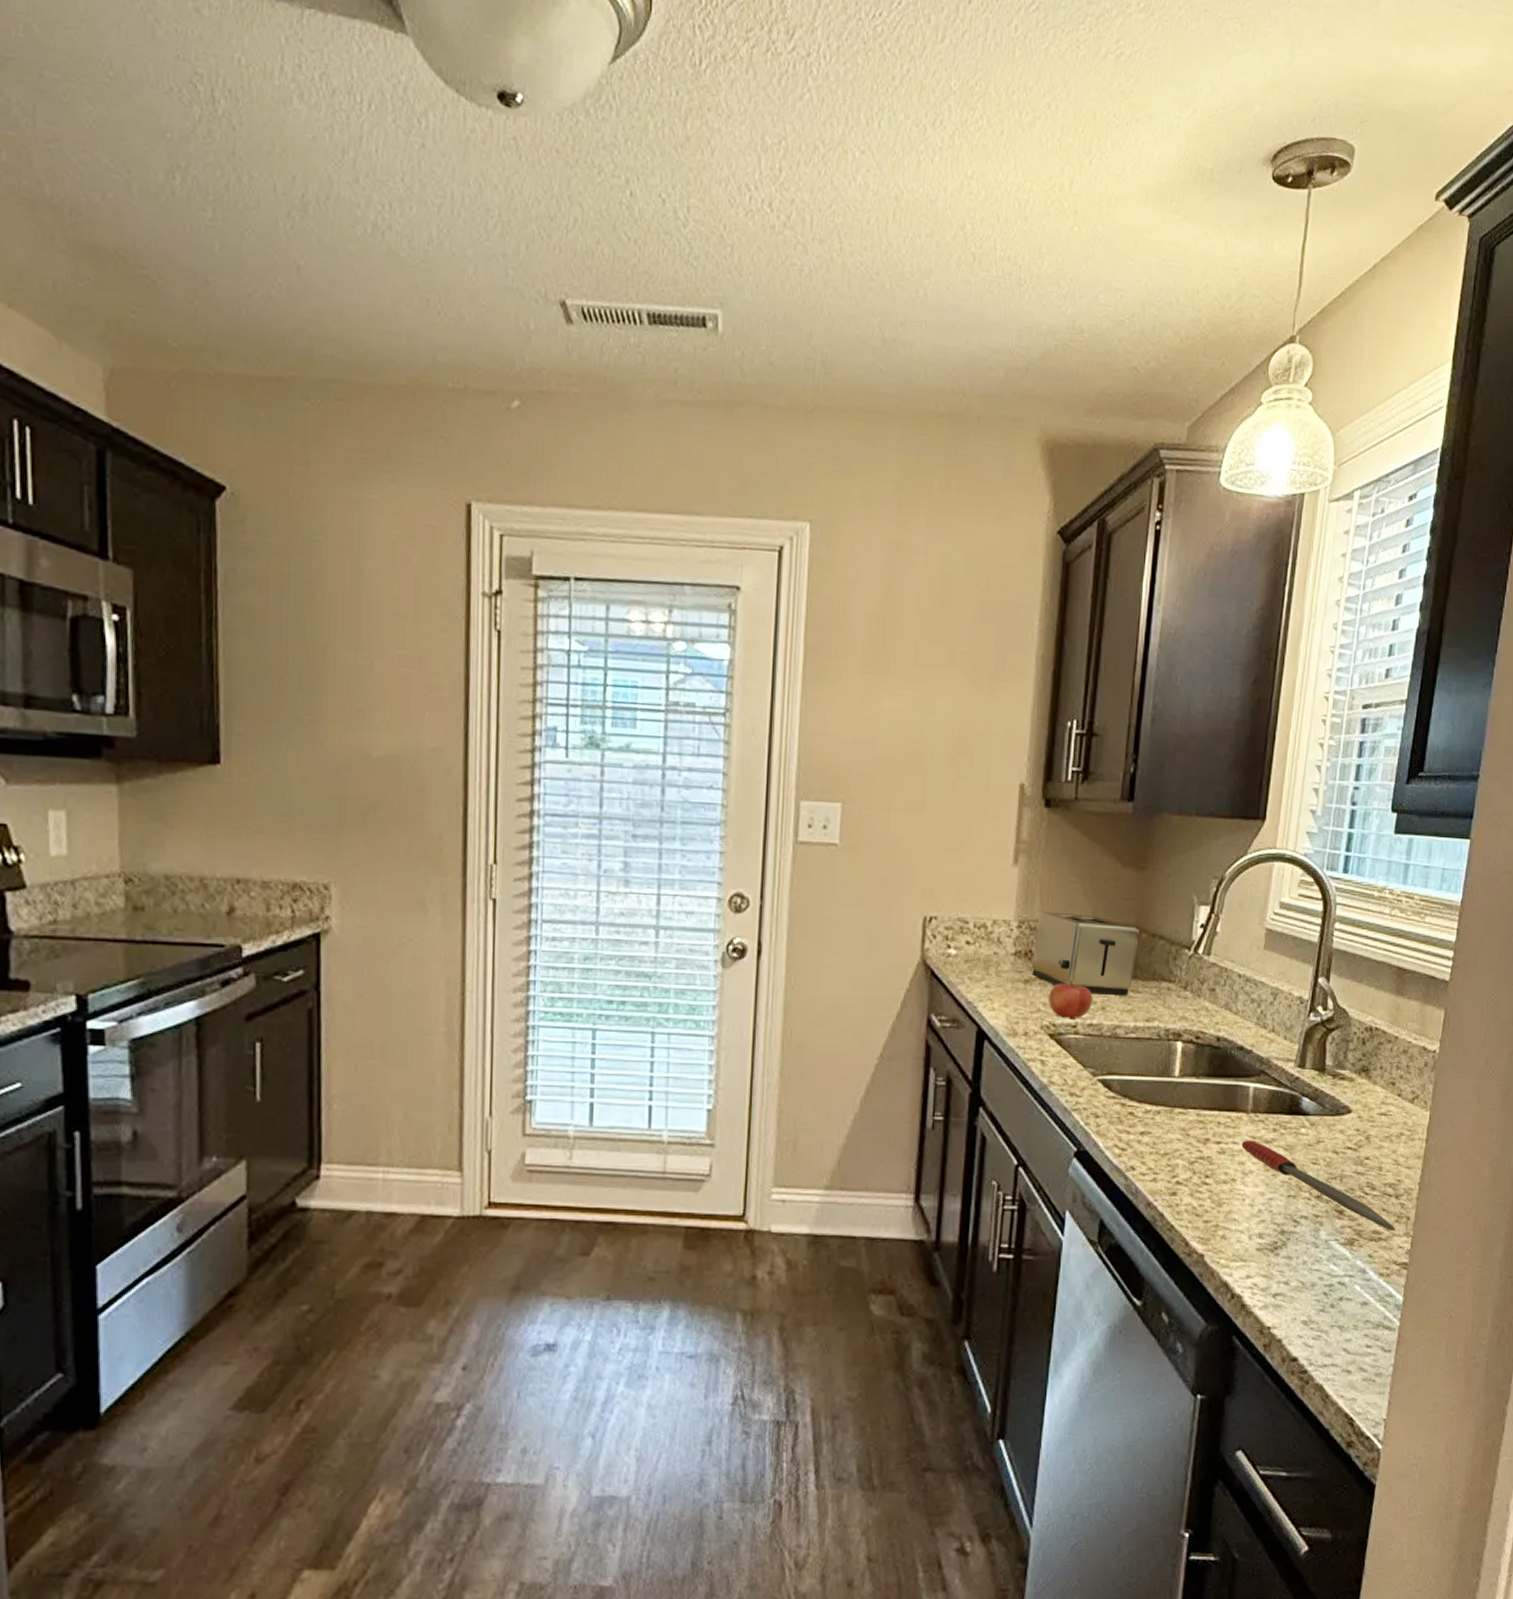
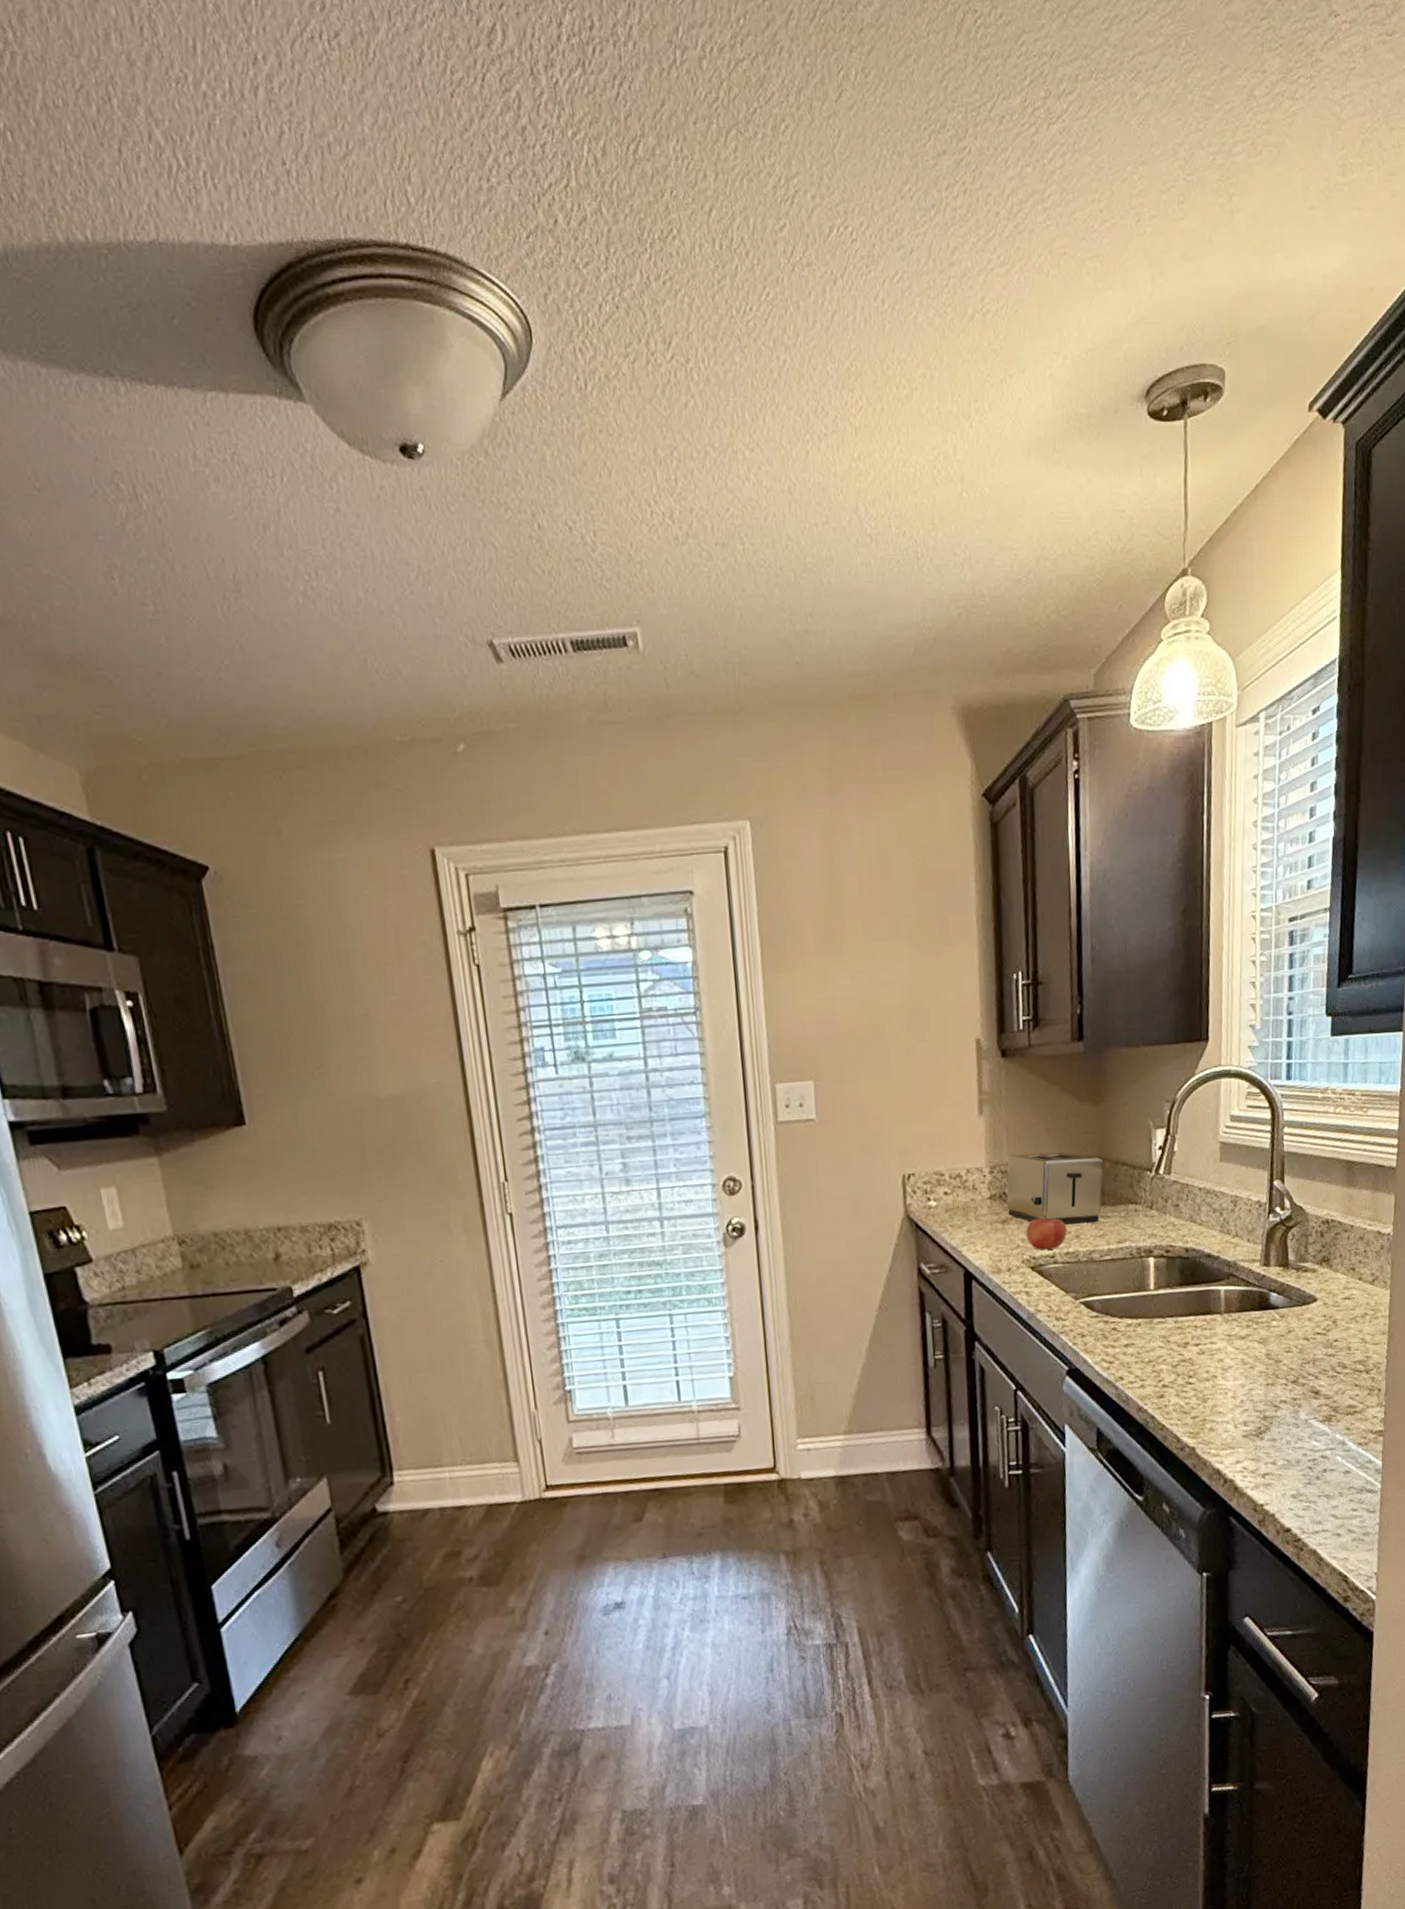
knife: present [1241,1140,1397,1231] -> none [1218,1338,1370,1404]

